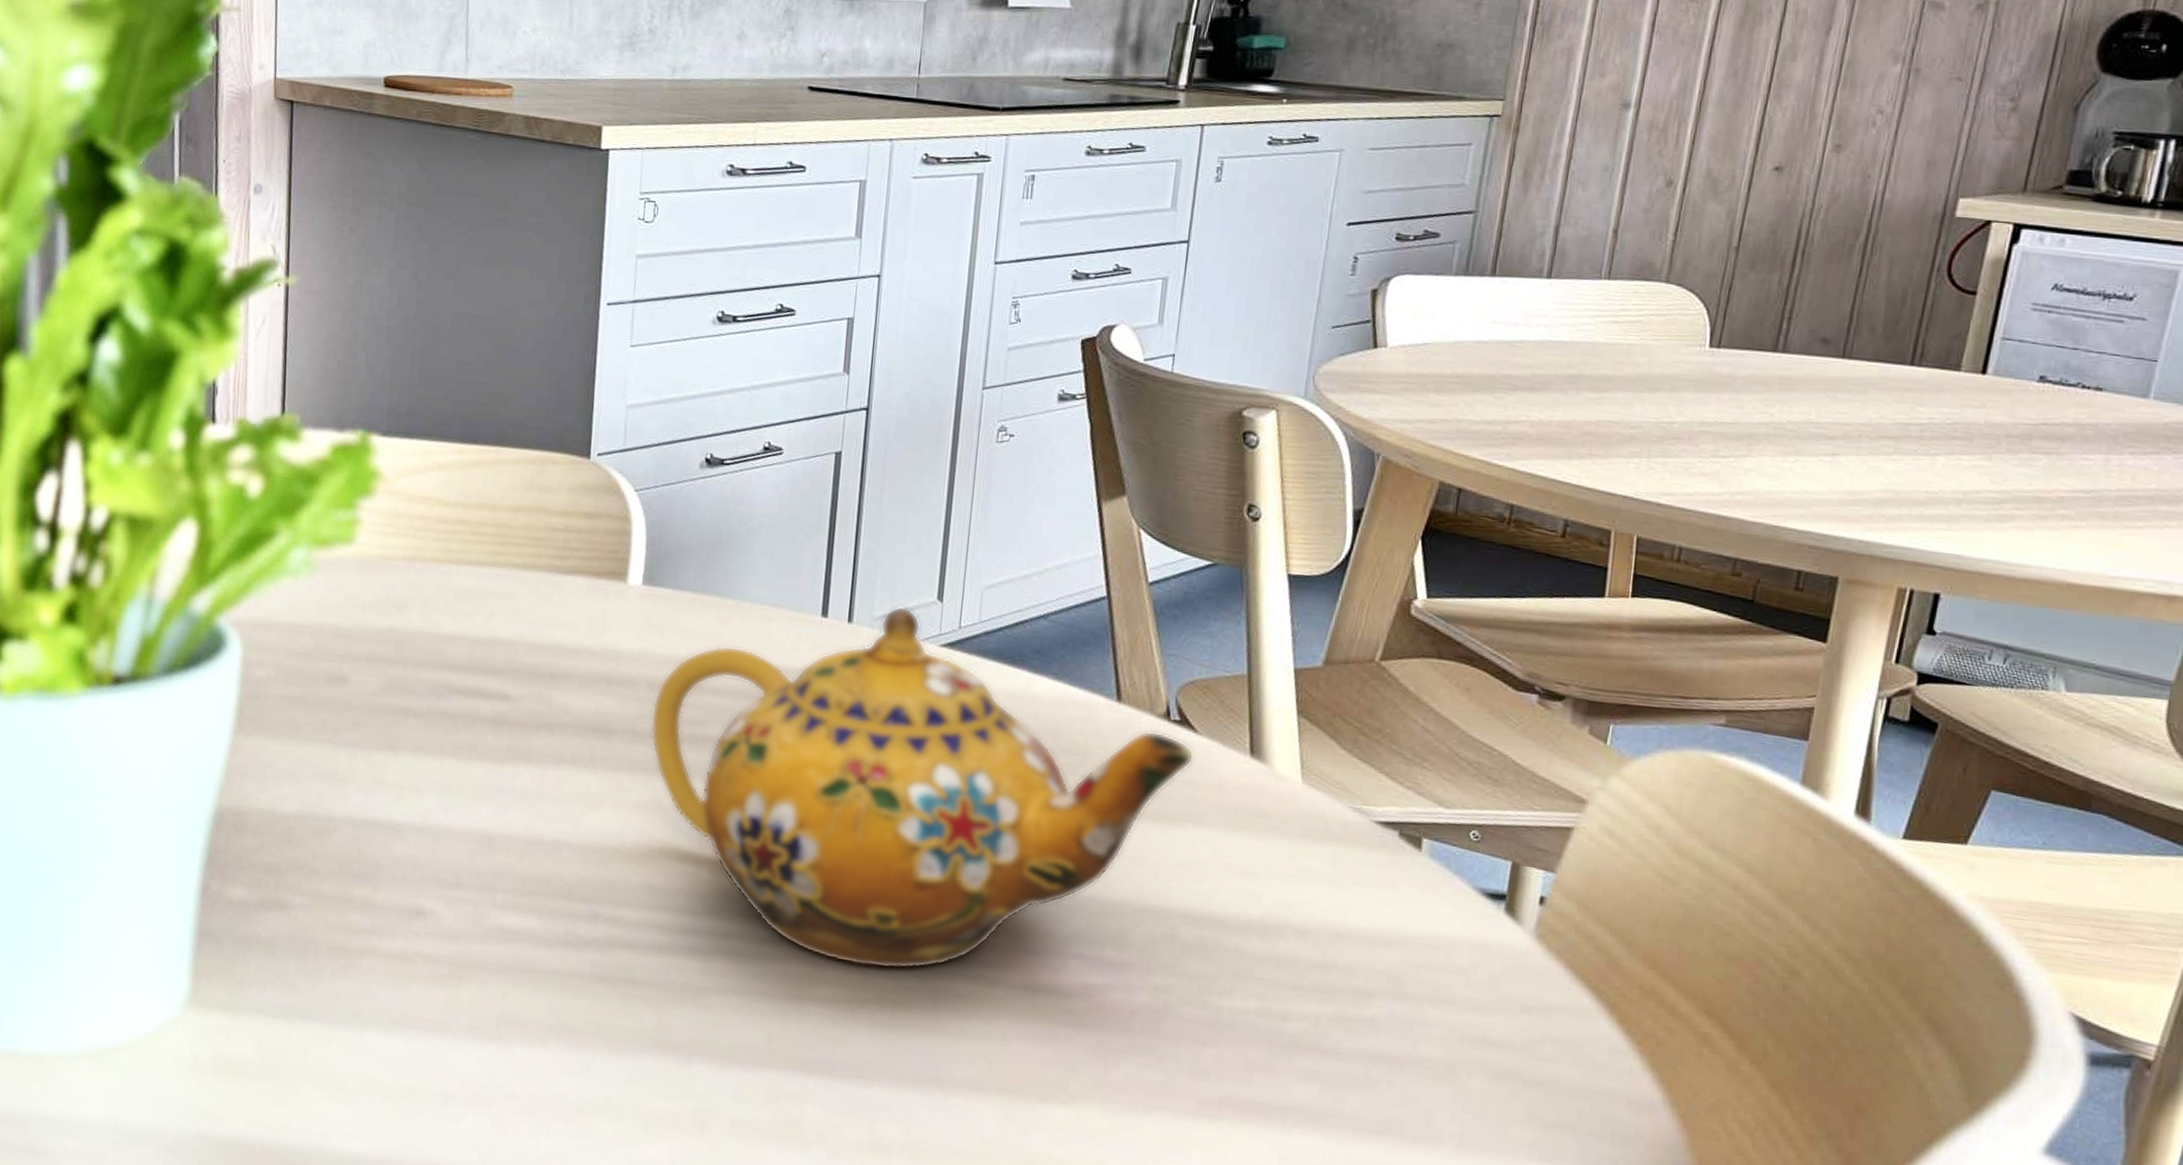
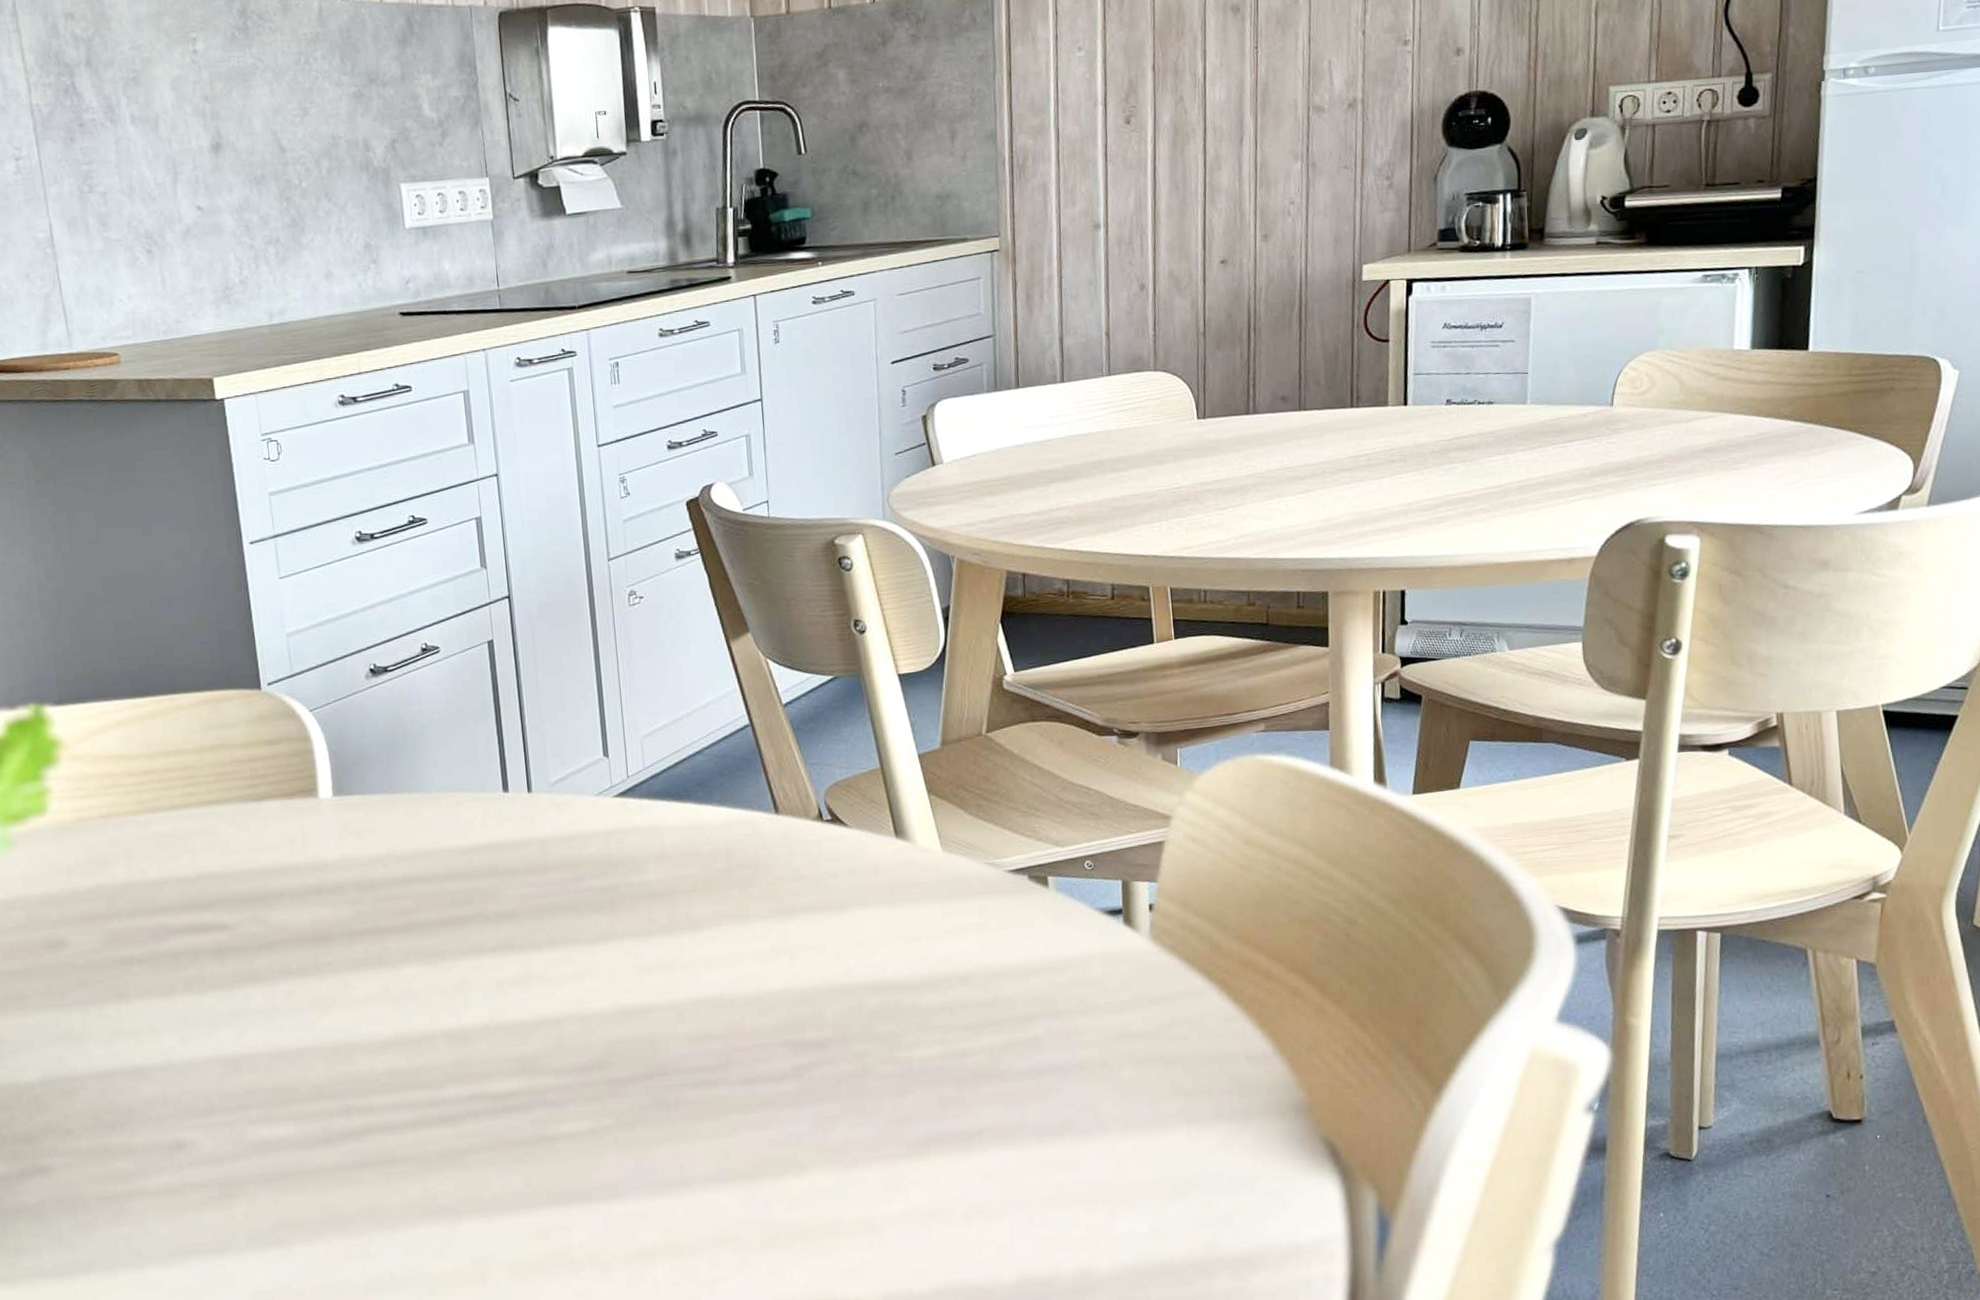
teapot: present [650,606,1195,970] -> none [363,768,850,1099]

